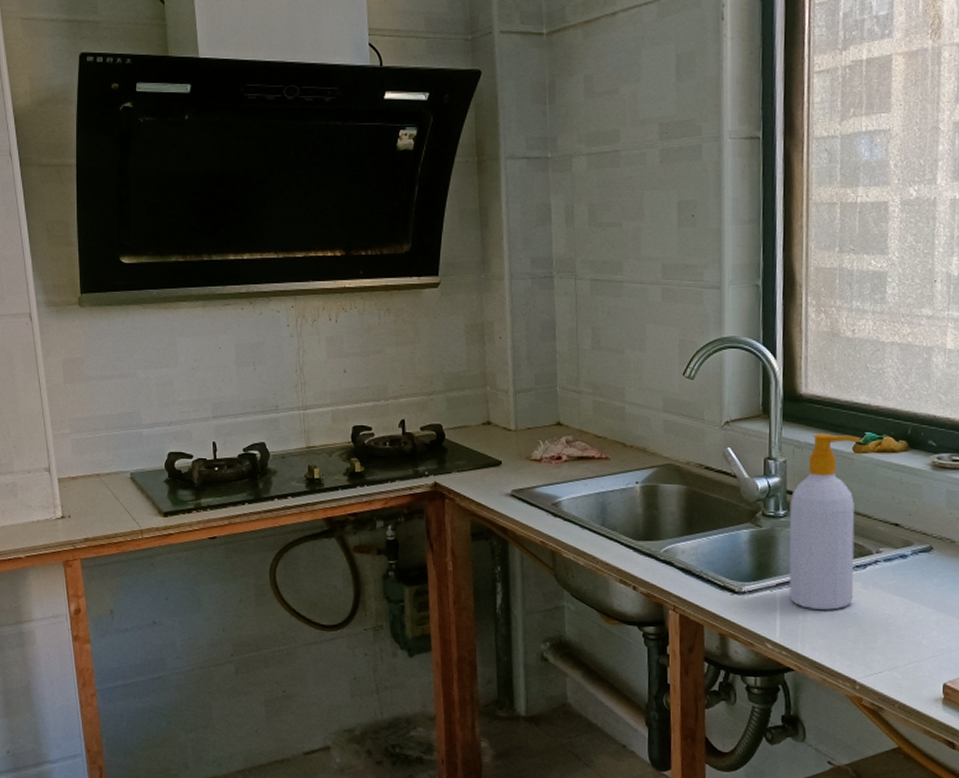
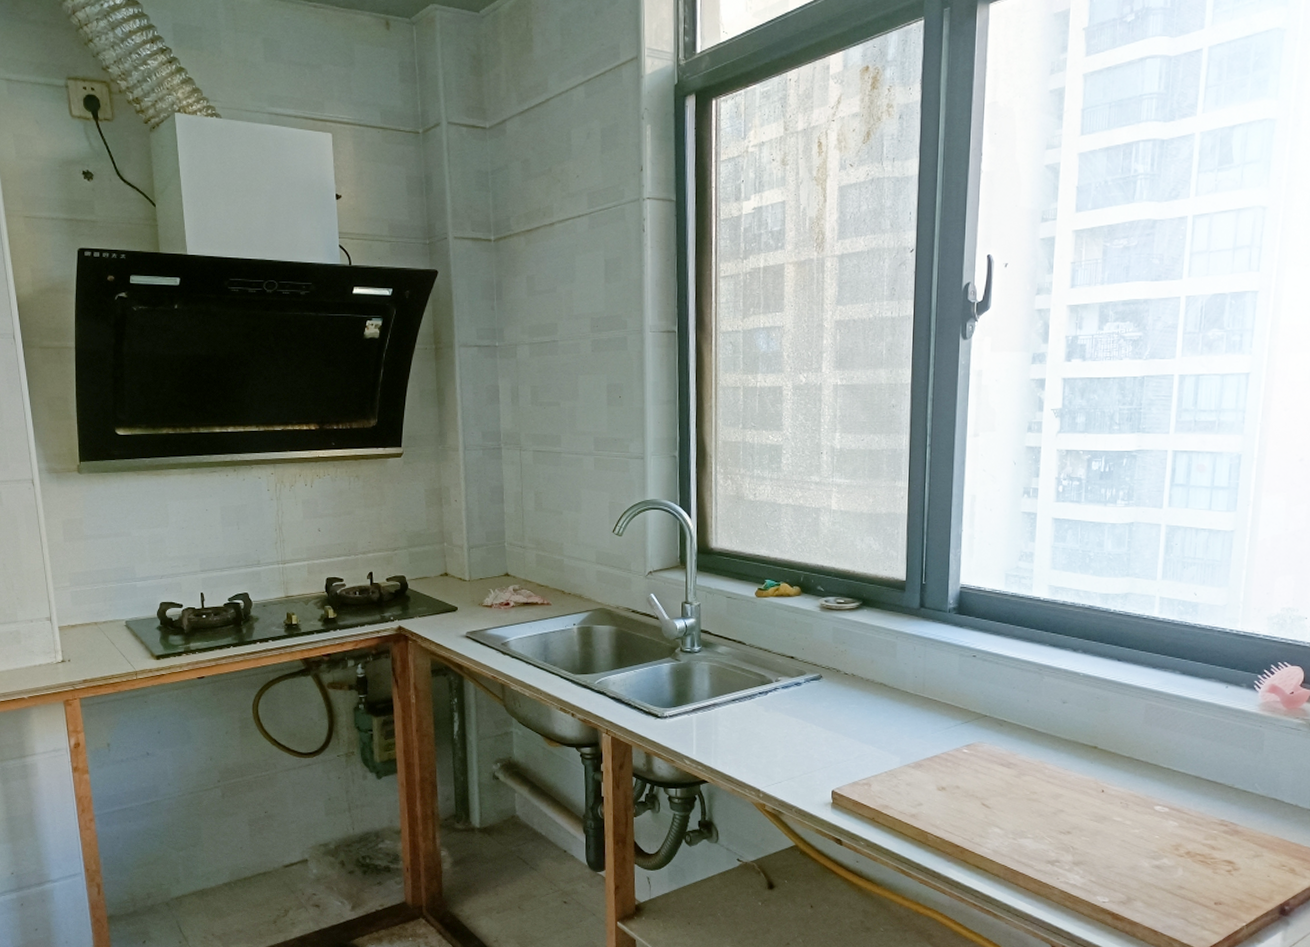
soap bottle: present [789,434,861,610] -> none [703,581,762,730]

